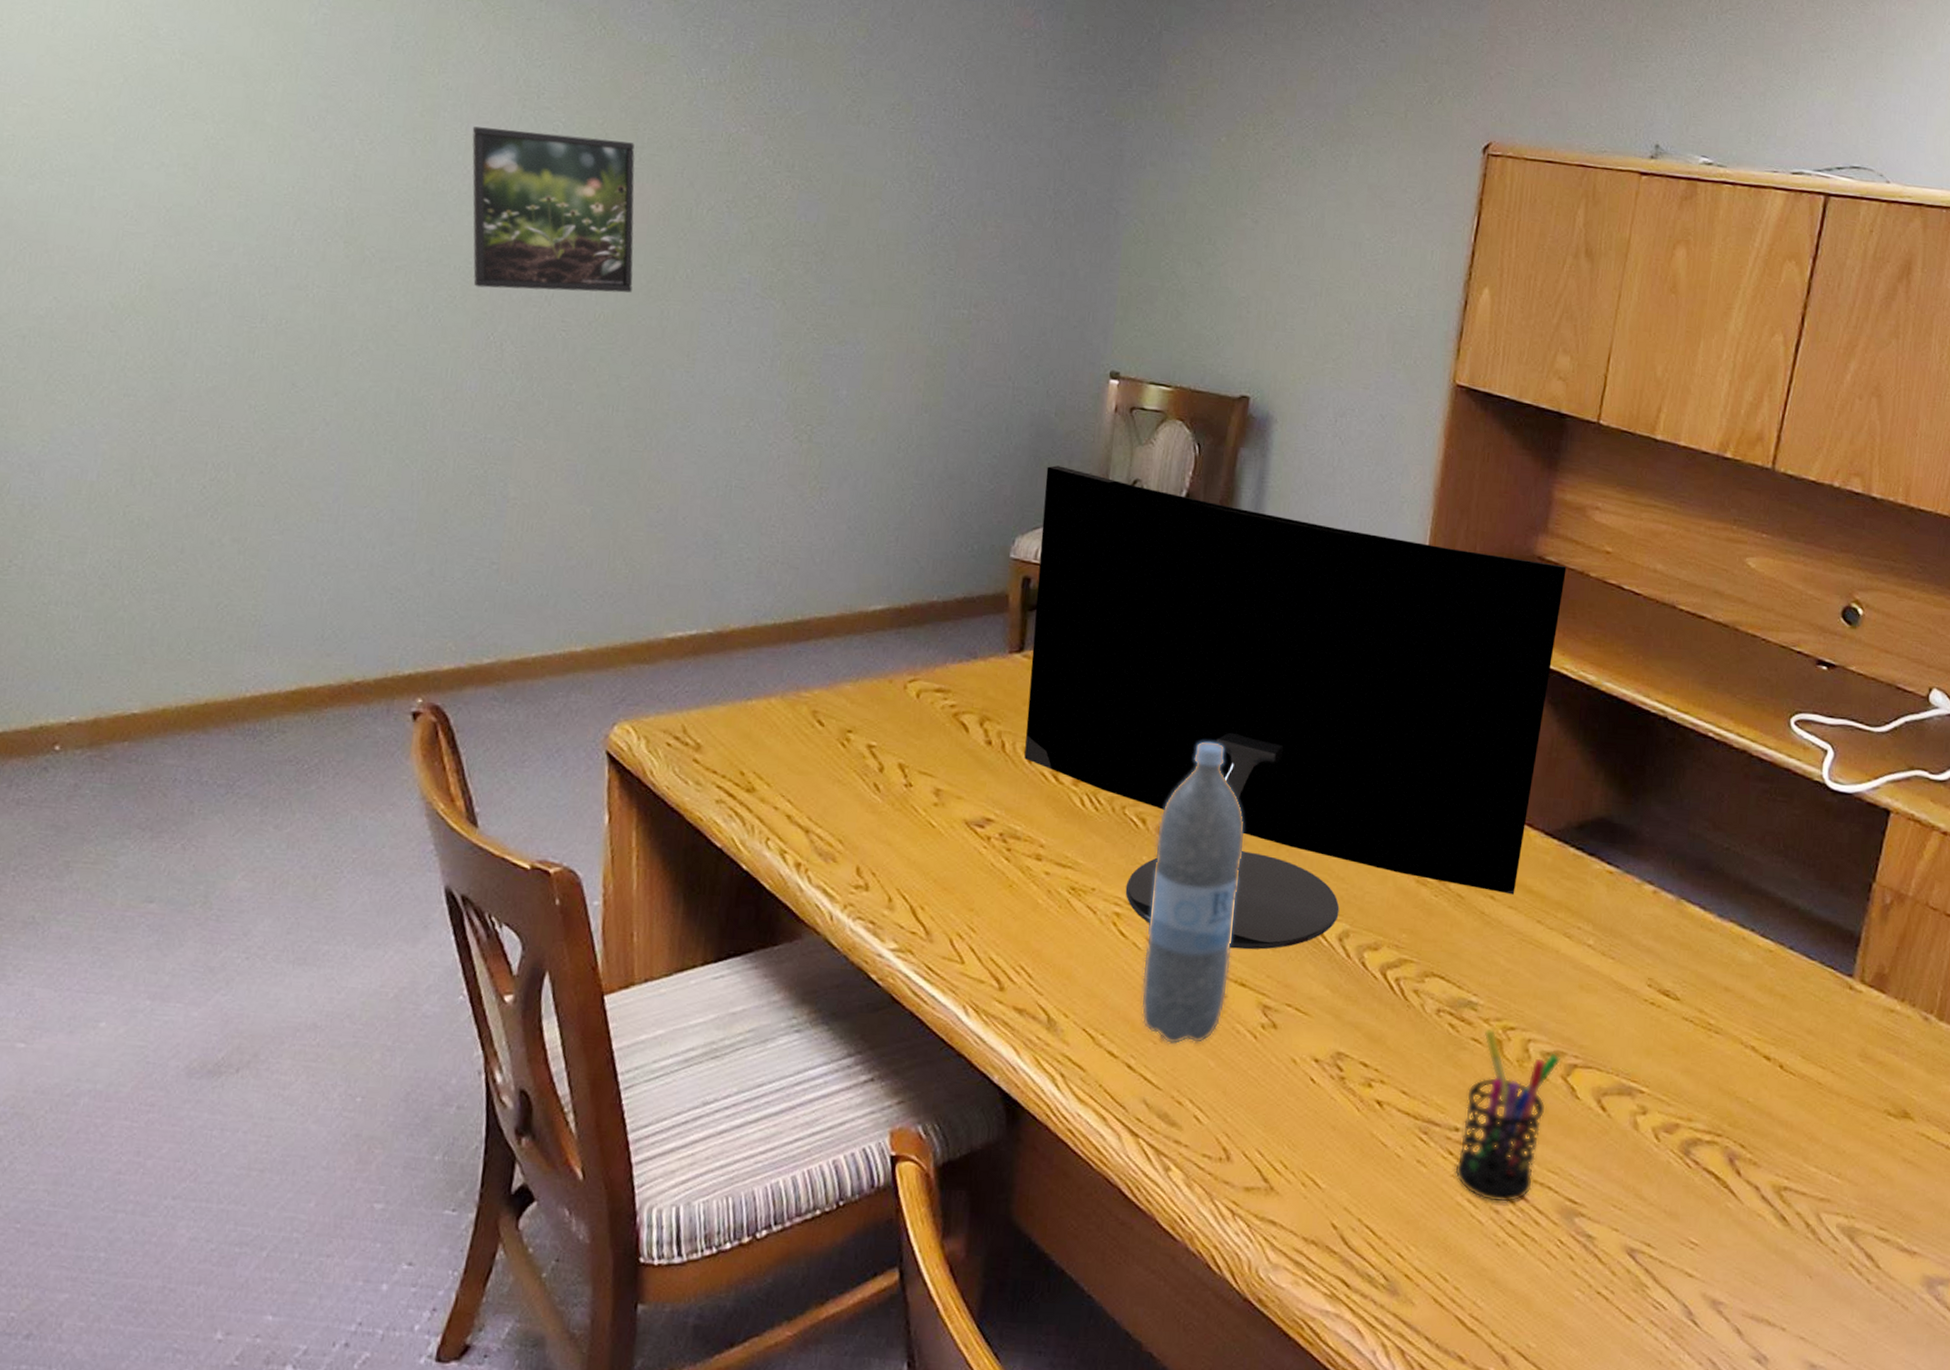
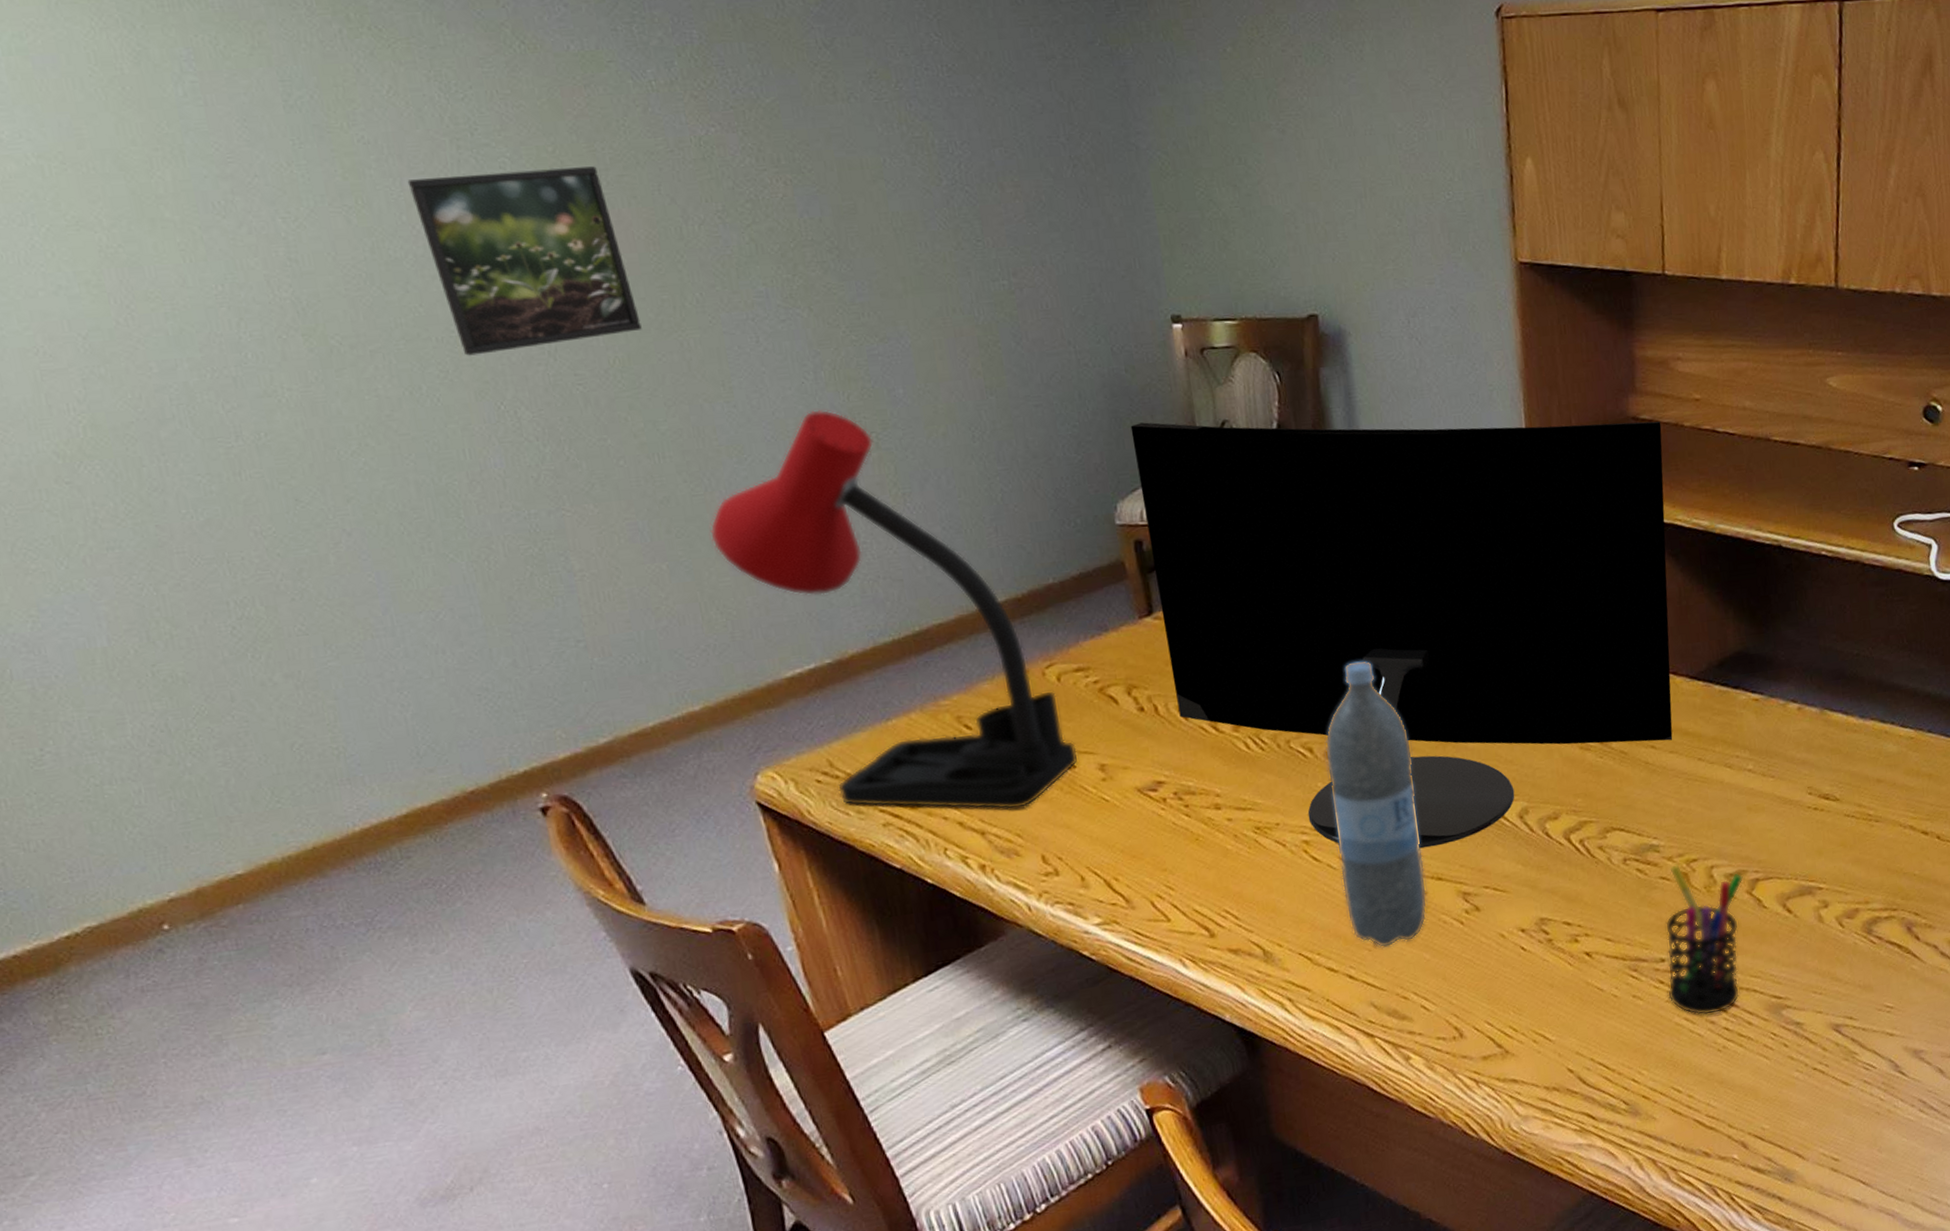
desk lamp: none [636,394,918,815] -> present [709,409,1077,810]

